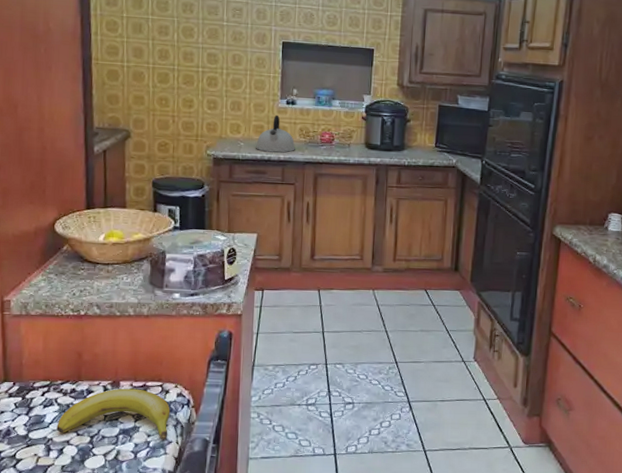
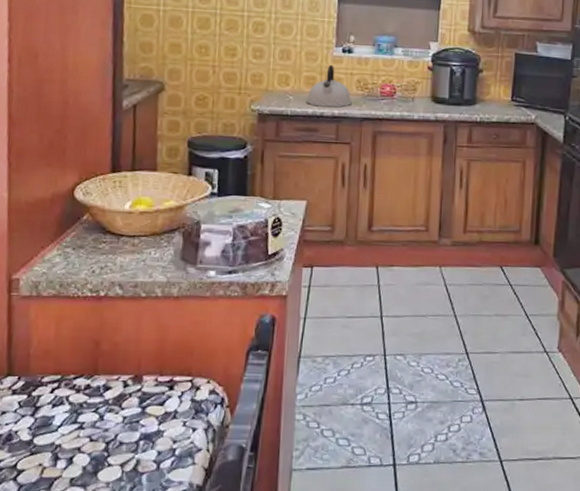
banana: present [56,388,170,439] -> none [66,384,201,446]

